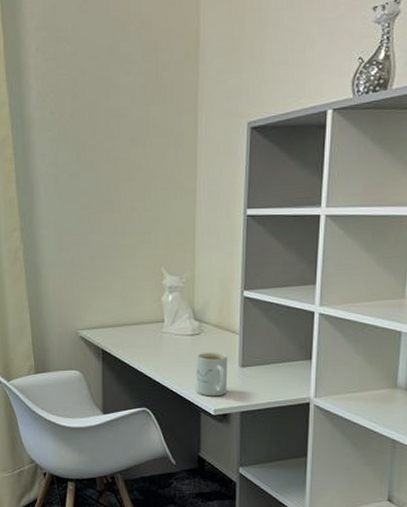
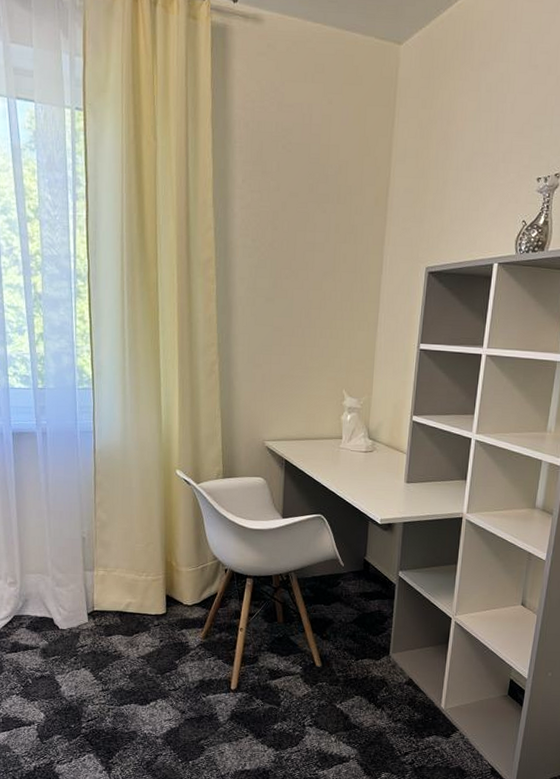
mug: present [196,352,228,397] -> none [366,467,395,508]

